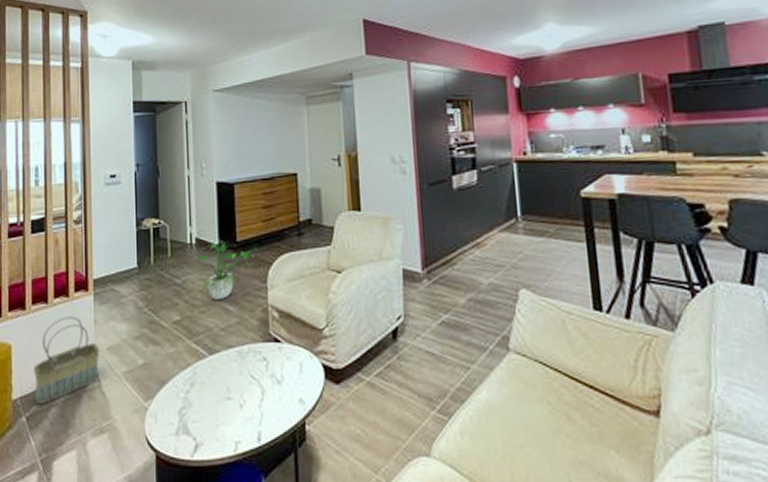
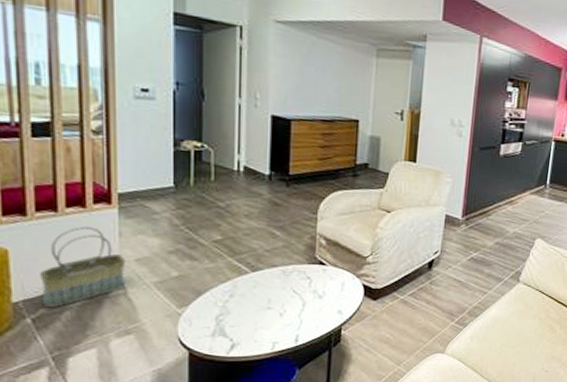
potted plant: present [199,237,257,299] -> none [247,168,310,225]

